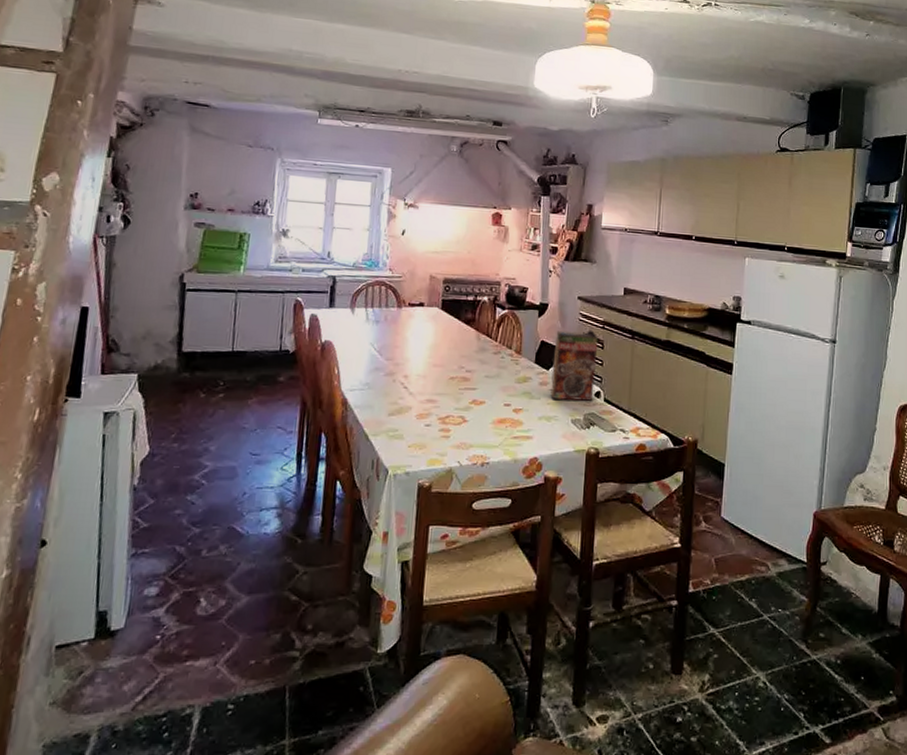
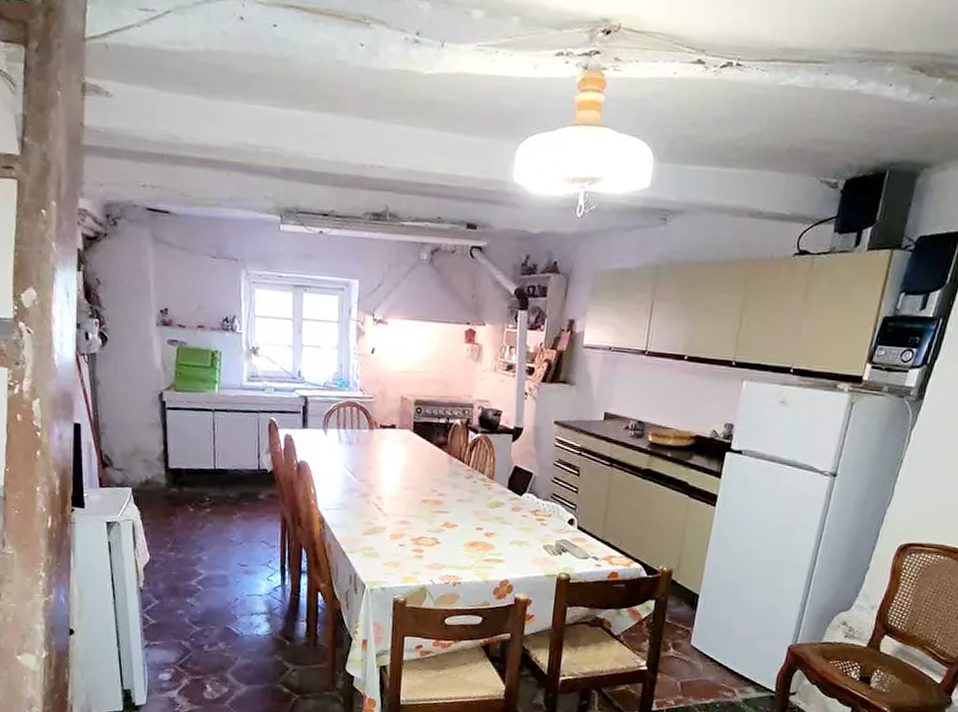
cereal box: present [550,330,599,401] -> none [523,456,575,528]

